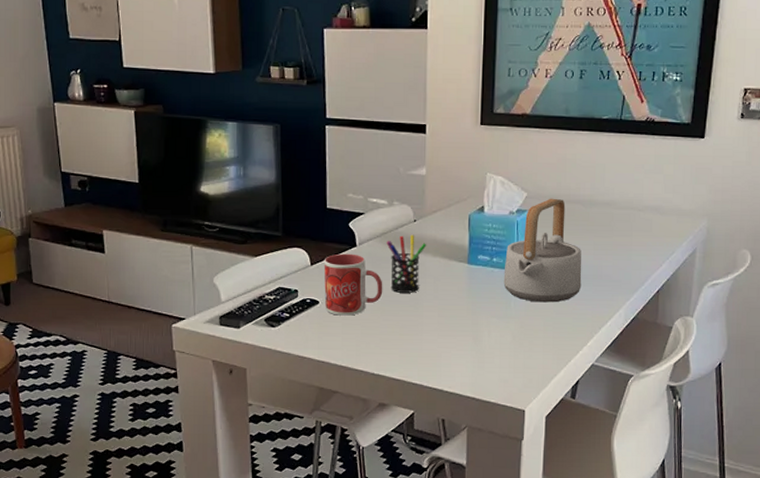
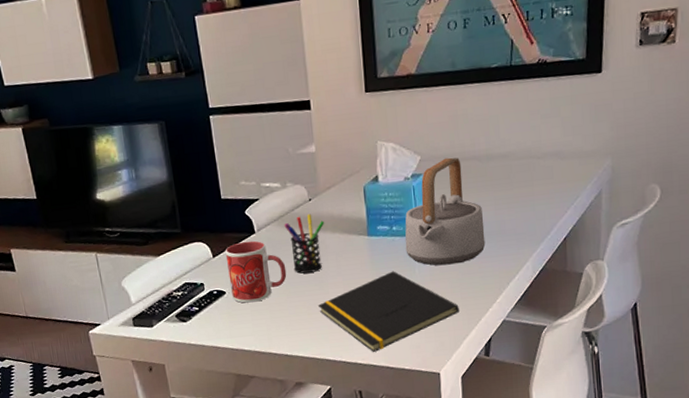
notepad: none [410,302,550,382] -> present [317,271,459,353]

